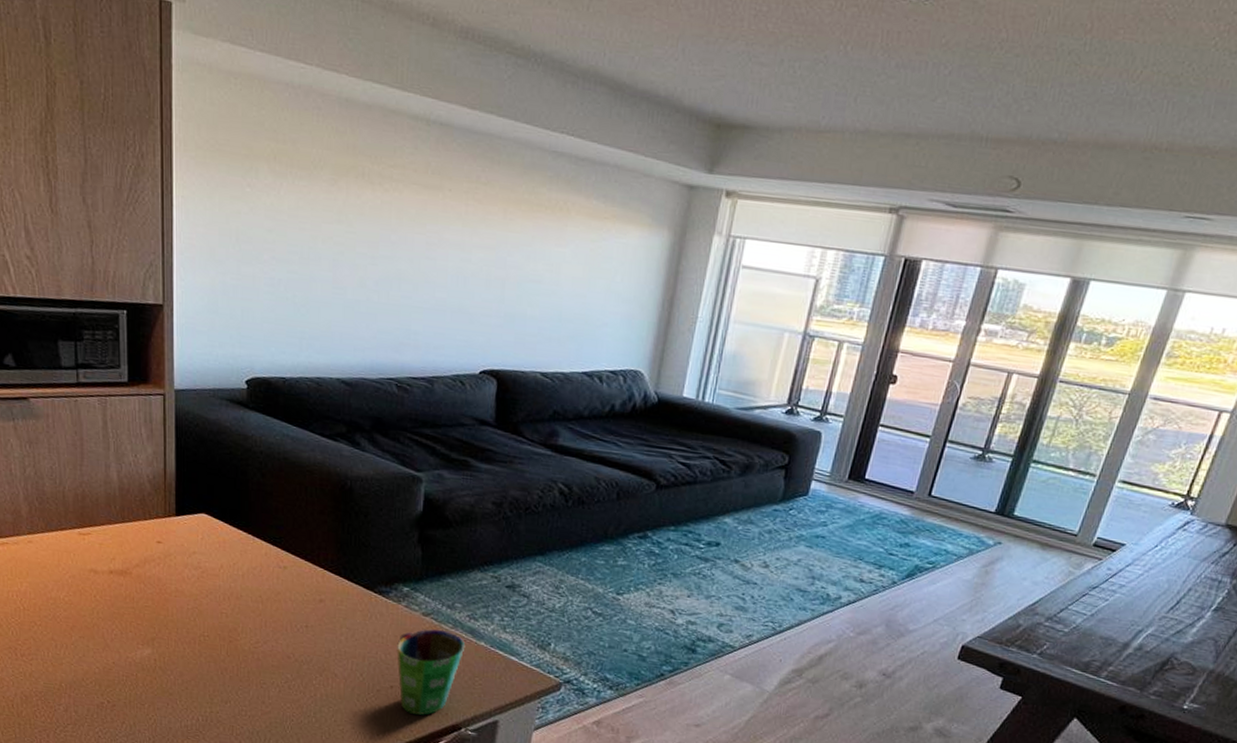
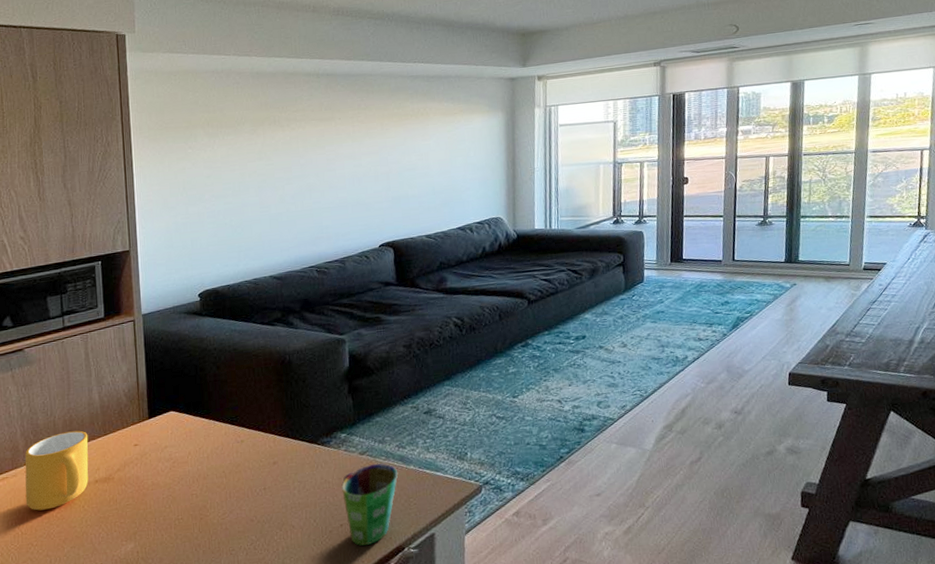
mug: none [28,507,103,590] -> present [25,430,89,511]

